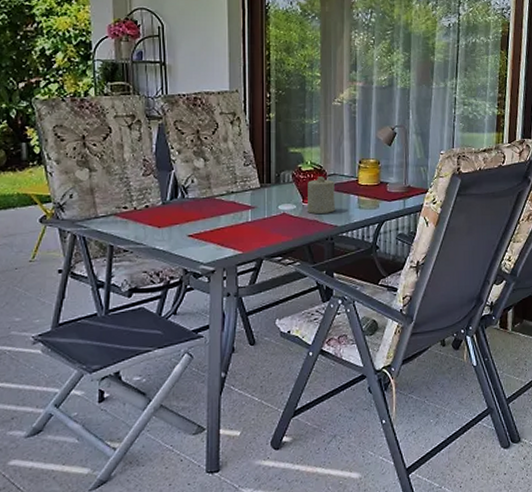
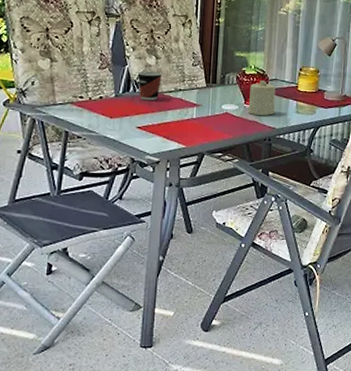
cup: none [185,175,212,206] -> present [137,71,163,100]

